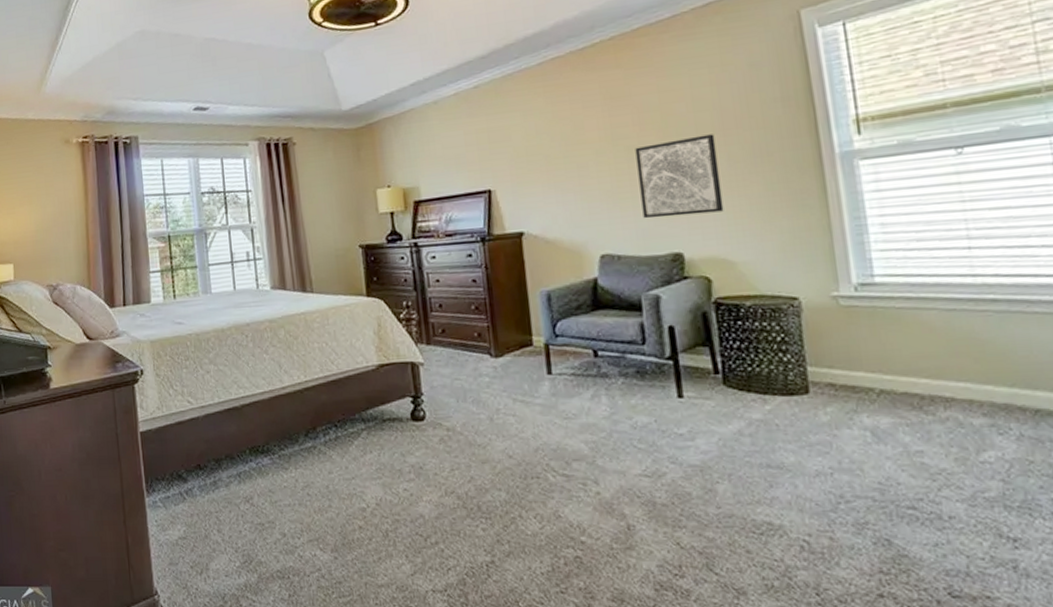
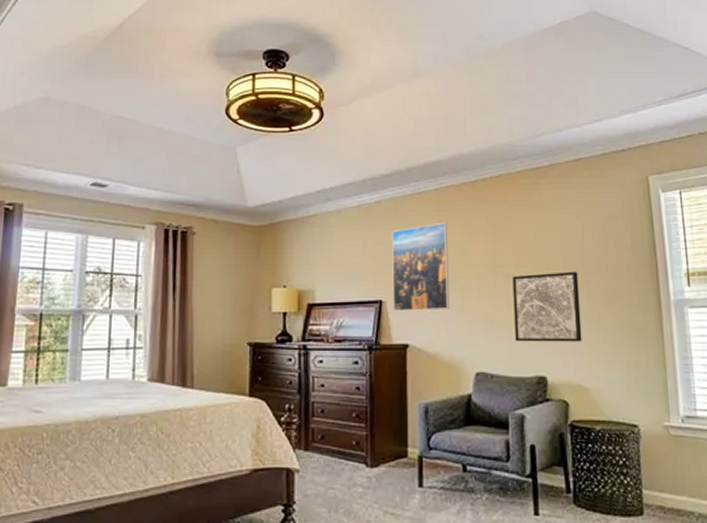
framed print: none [494,98,565,199] -> present [392,222,449,311]

